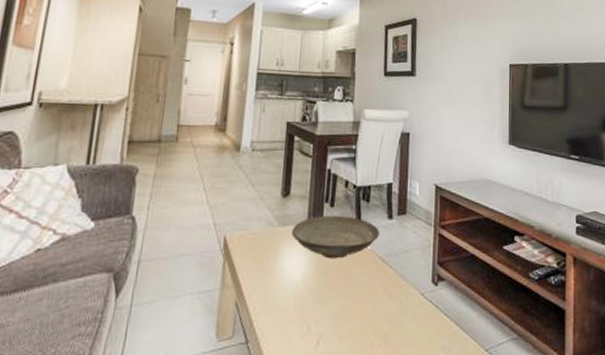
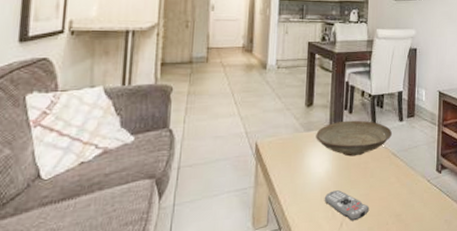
remote control: none [298,299,352,339] -> present [324,190,370,221]

